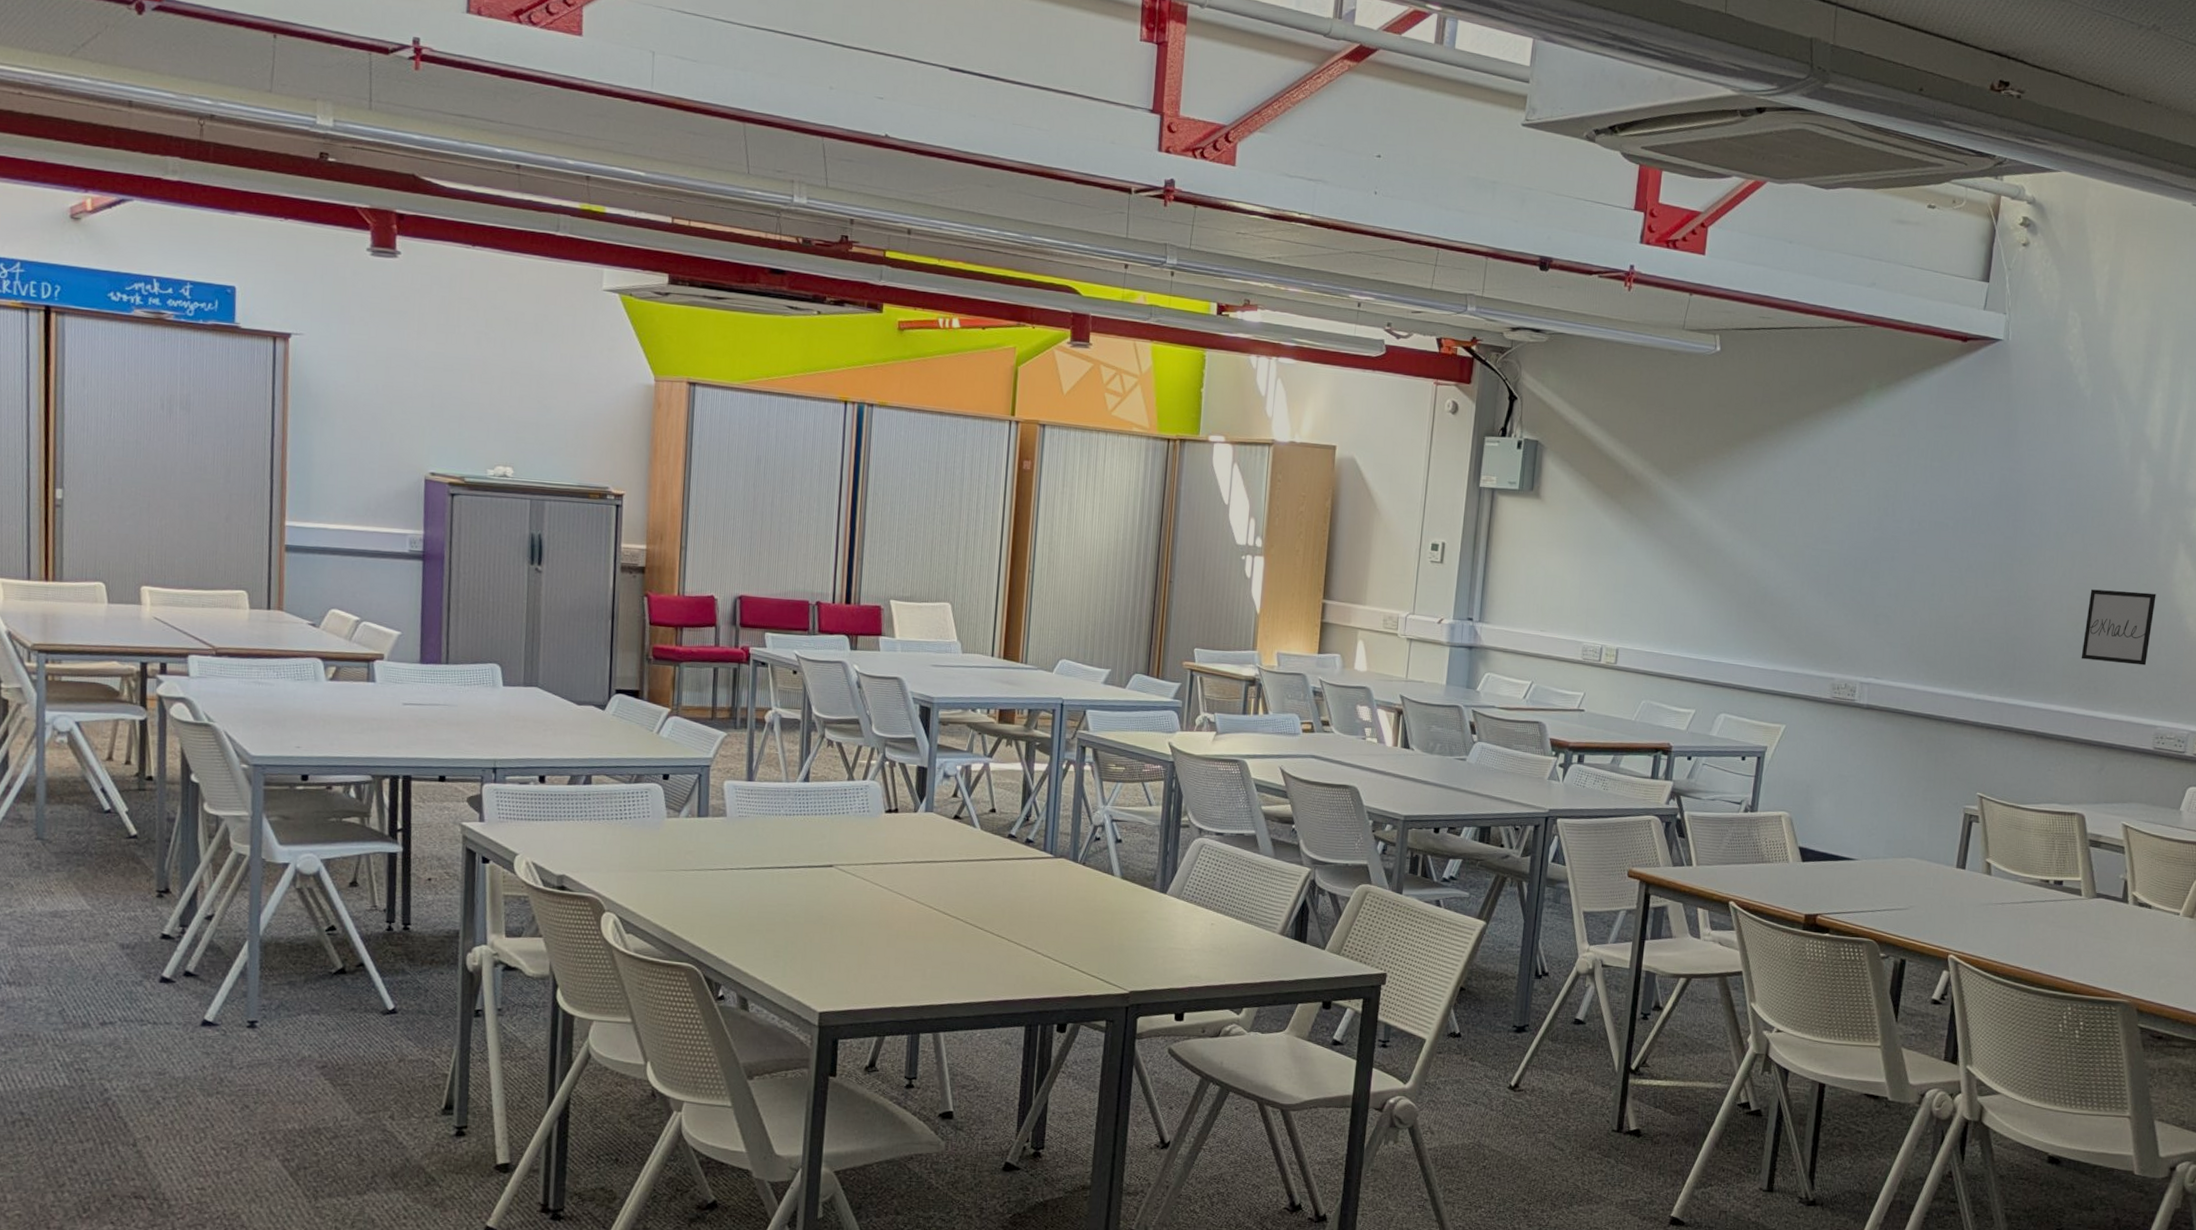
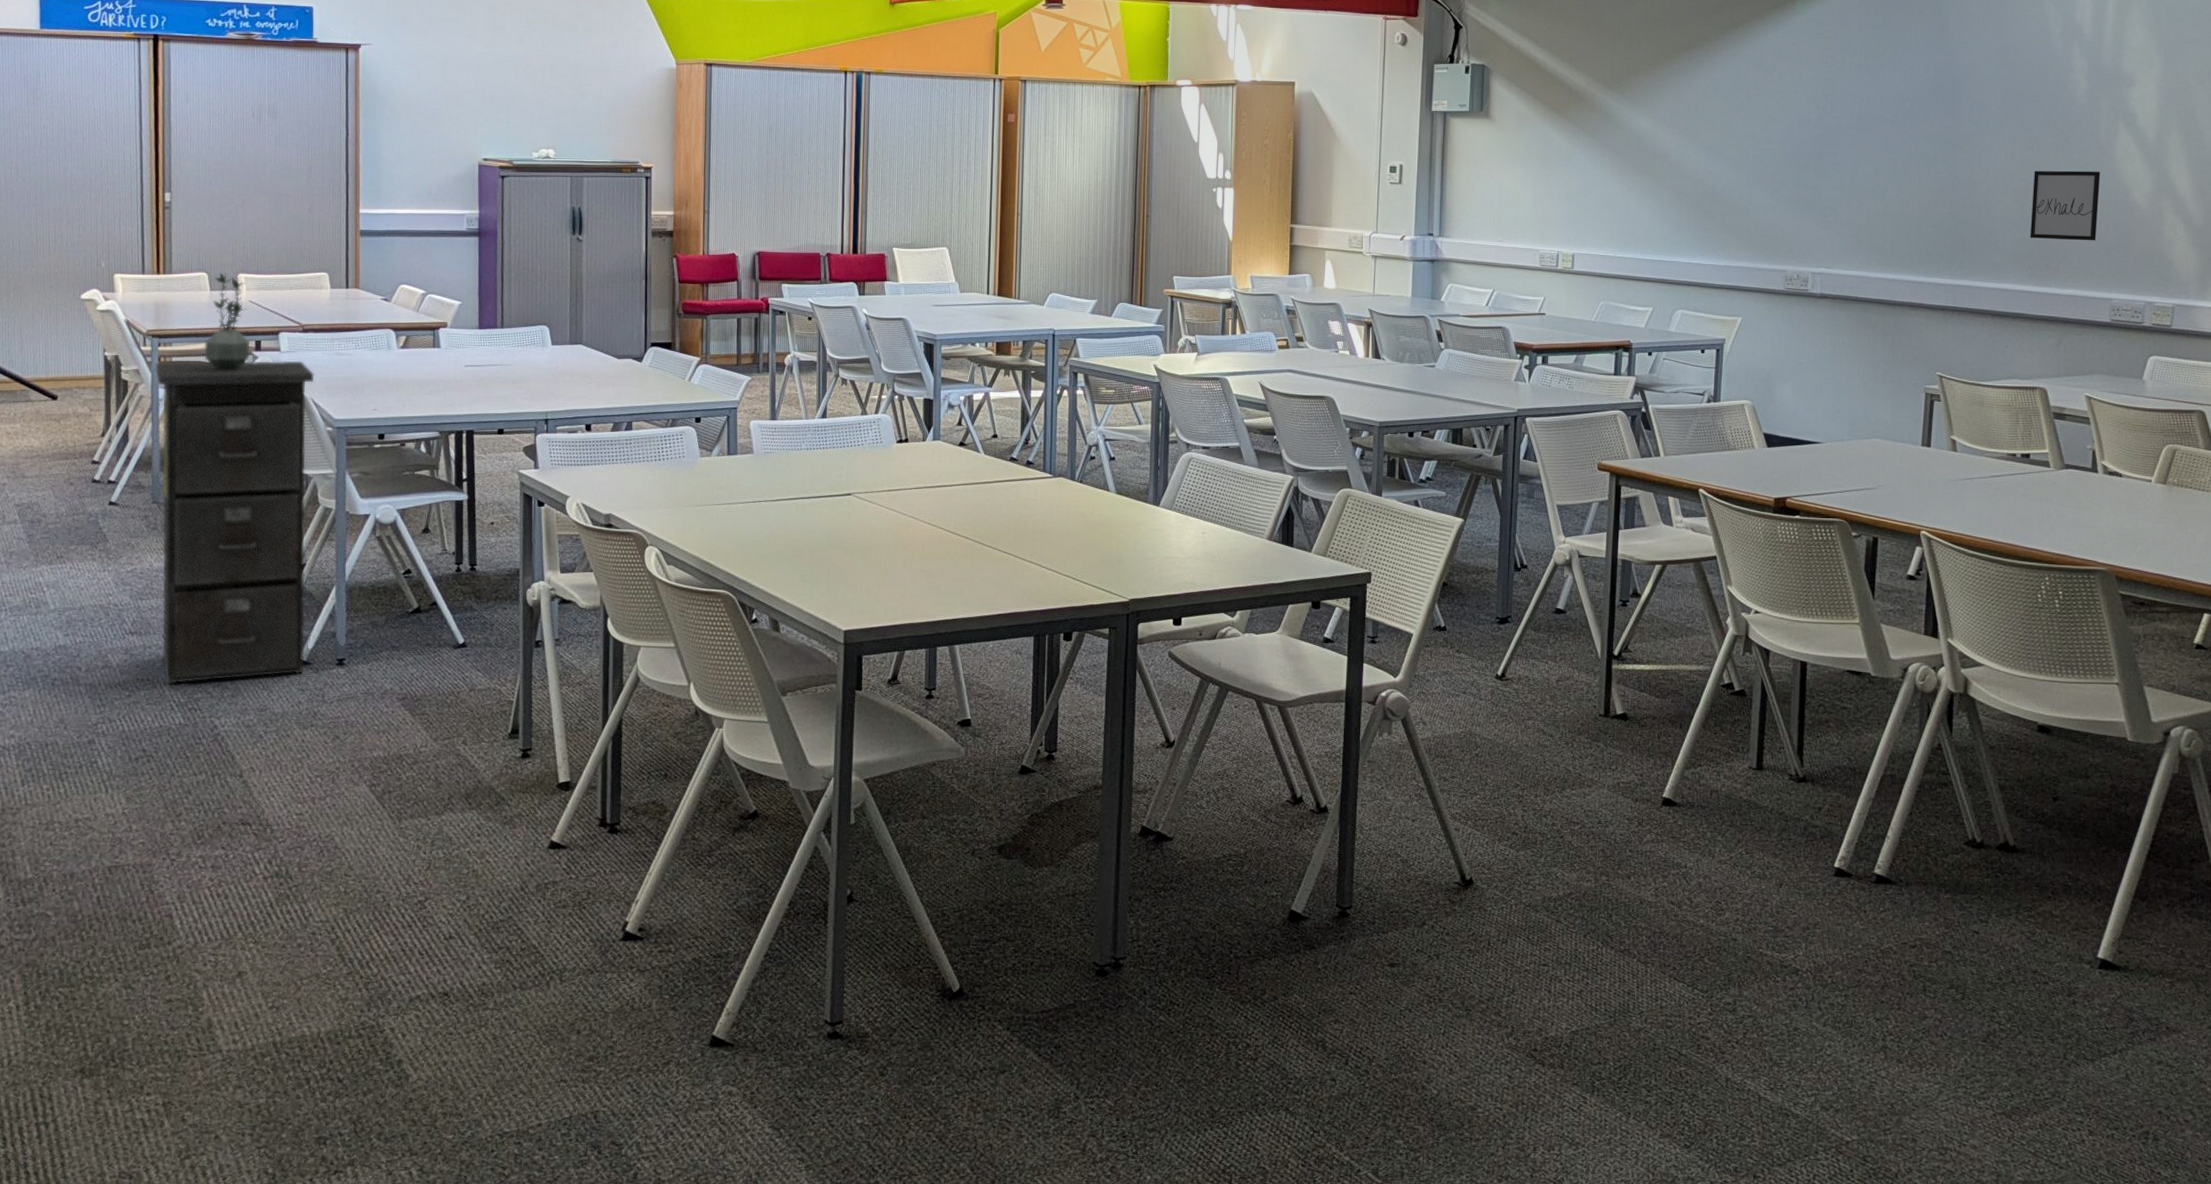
filing cabinet: none [41,681,229,1042] -> present [155,360,315,685]
potted plant: none [99,583,155,695] -> present [204,272,251,371]

